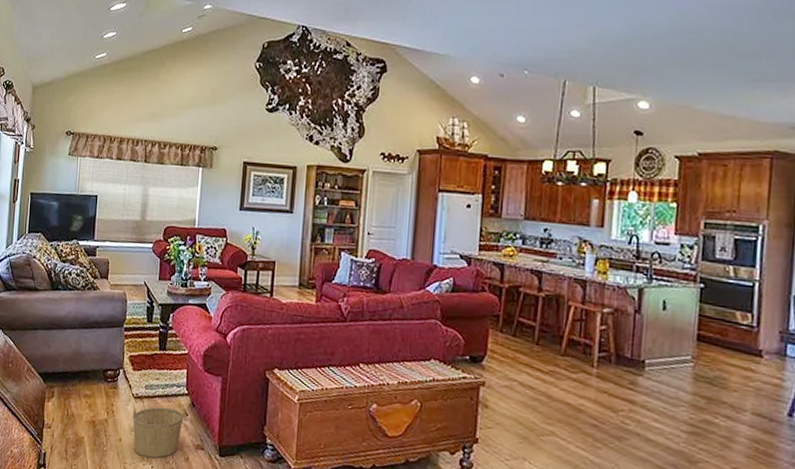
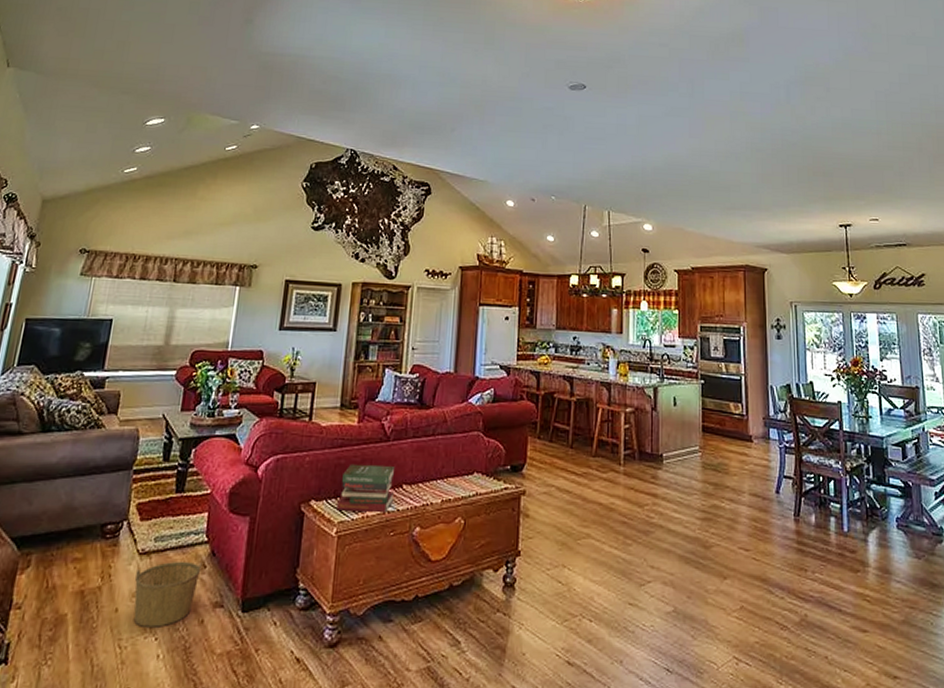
books: none [298,339,353,388] -> present [337,463,396,514]

